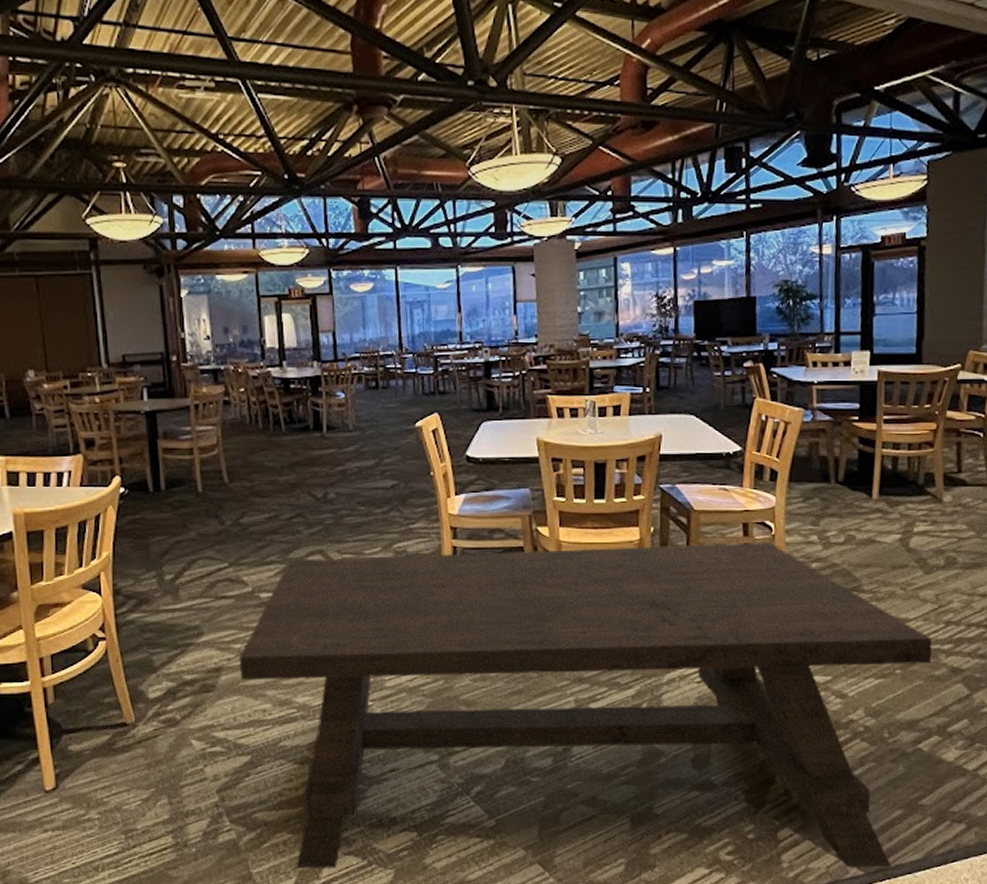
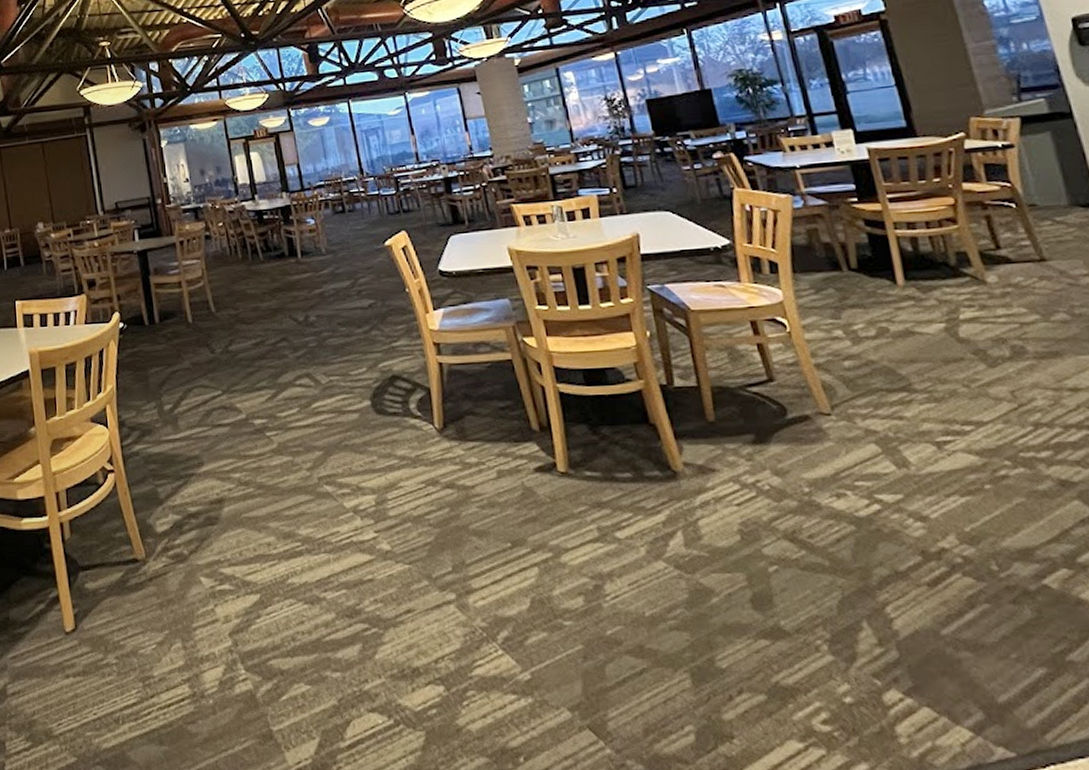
dining table: present [239,543,933,869] -> none [239,341,1053,748]

